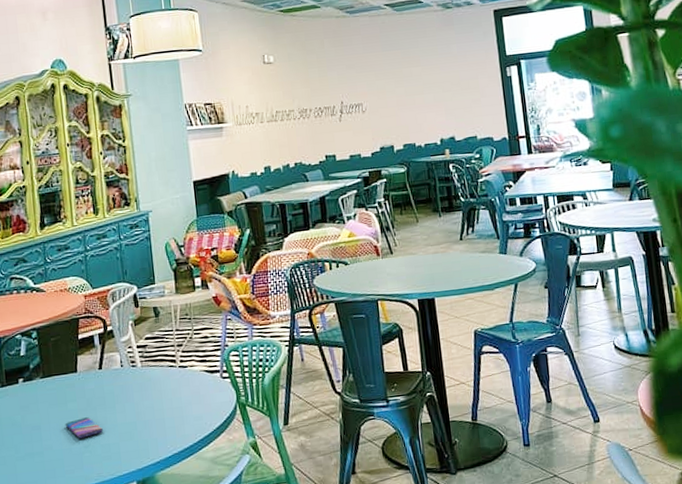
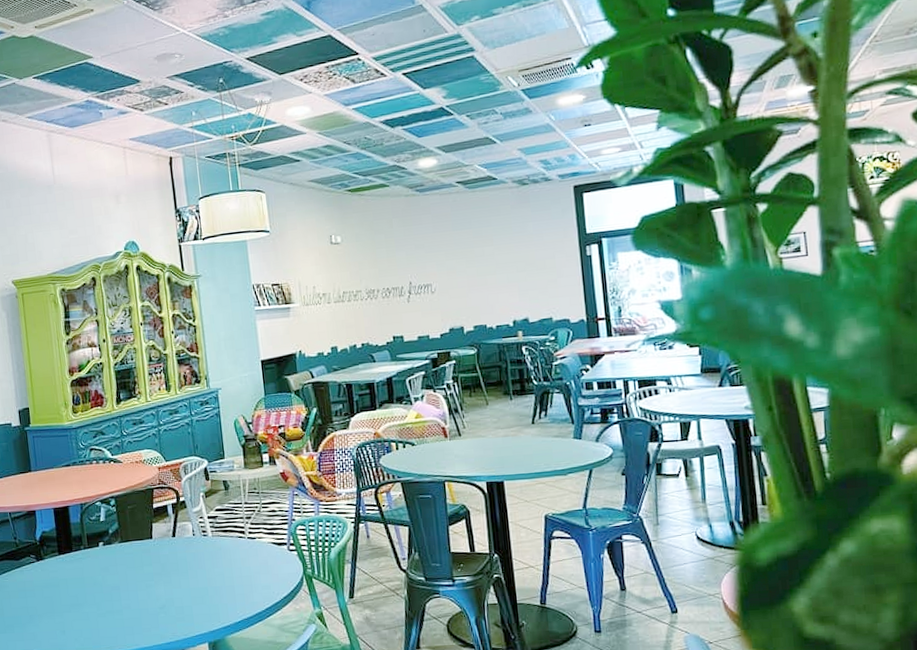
smartphone: present [65,417,104,439] -> none [141,581,178,600]

